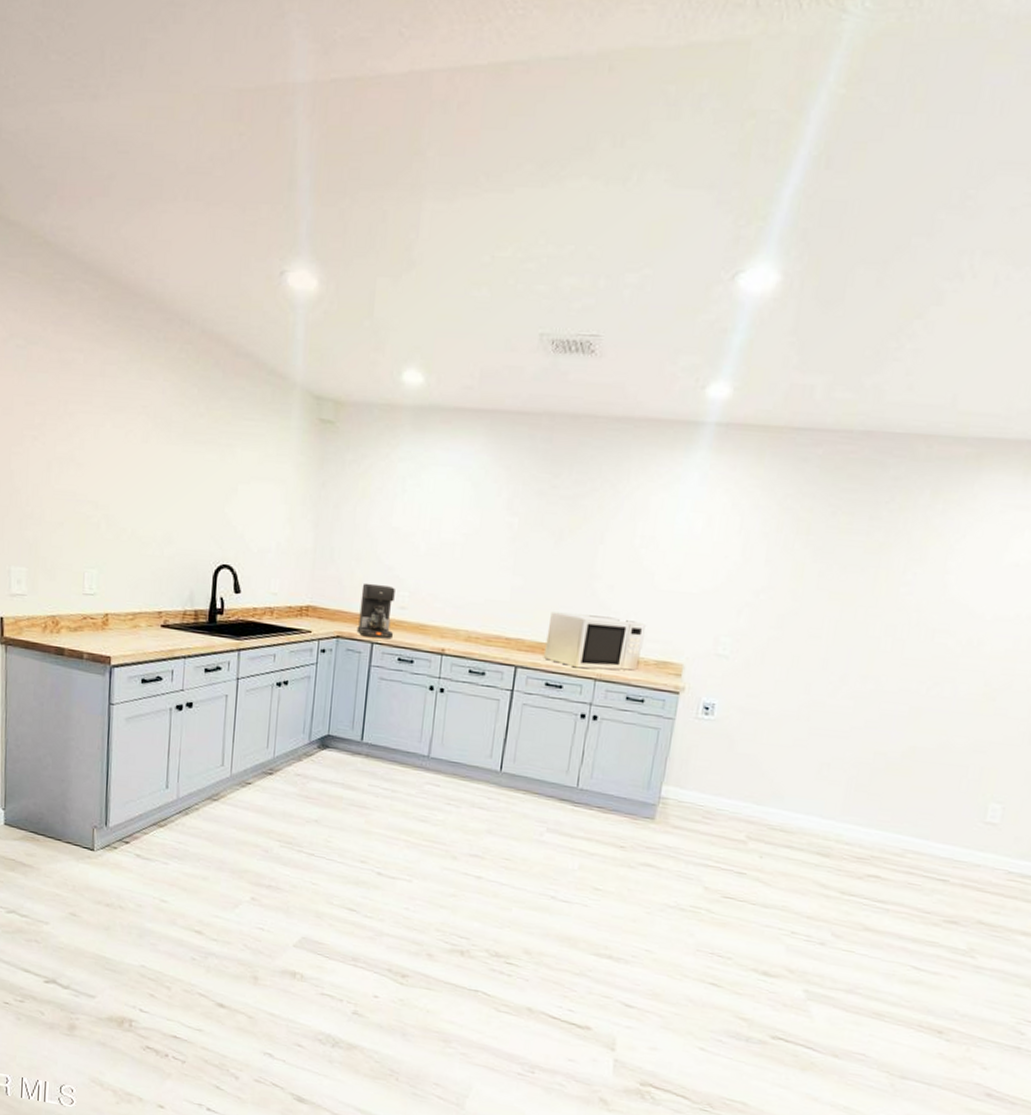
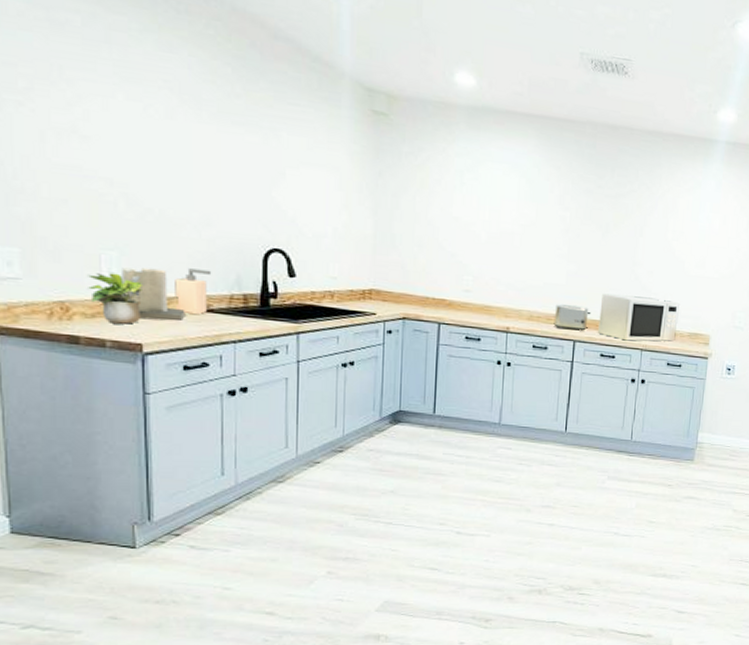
potted plant: none [73,589,115,639] -> present [88,273,144,325]
paper towel roll: none [99,584,146,635] -> present [122,267,185,320]
soap dispenser: none [139,585,170,629] -> present [175,268,212,314]
coffee maker: present [356,583,395,639] -> none [423,267,460,320]
toaster: none [493,624,537,655] -> present [554,304,591,331]

